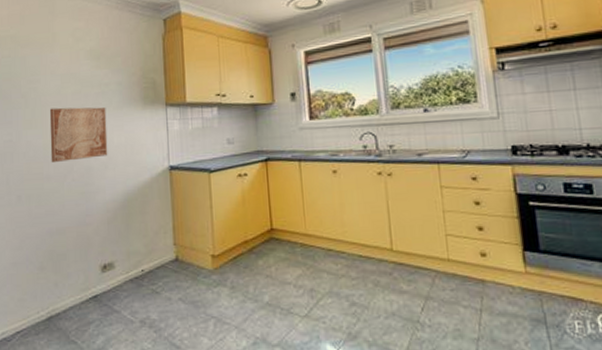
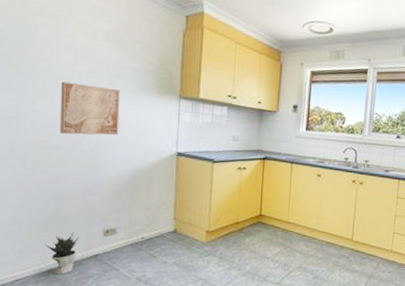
potted plant: none [43,270,77,323] -> present [45,232,79,275]

